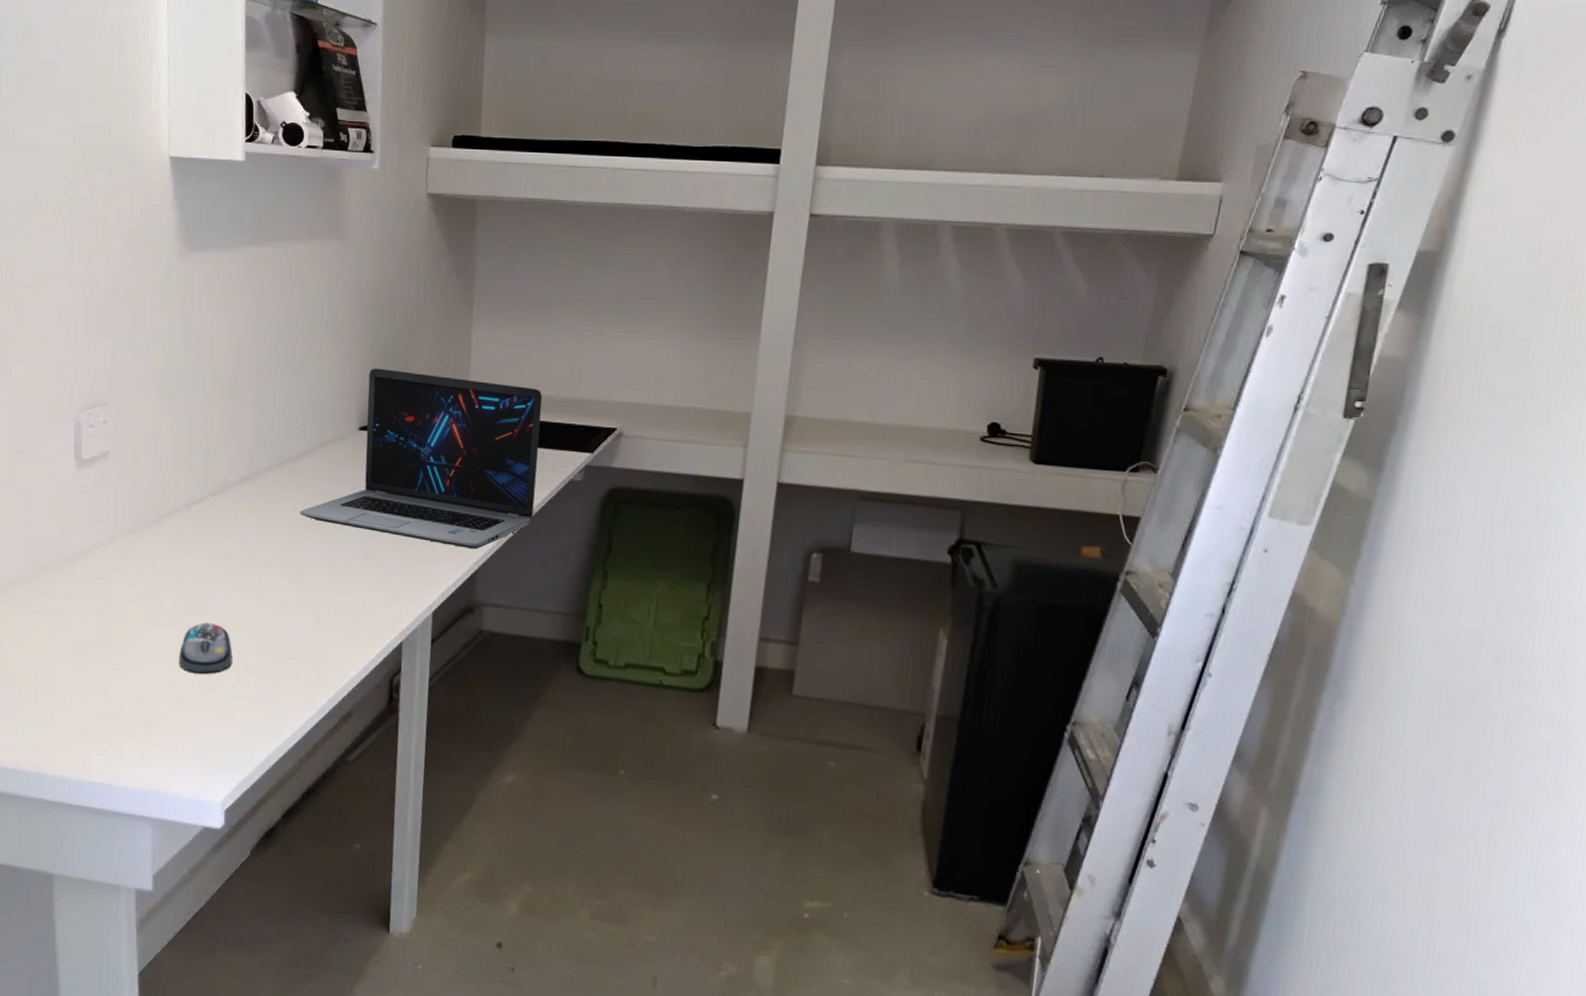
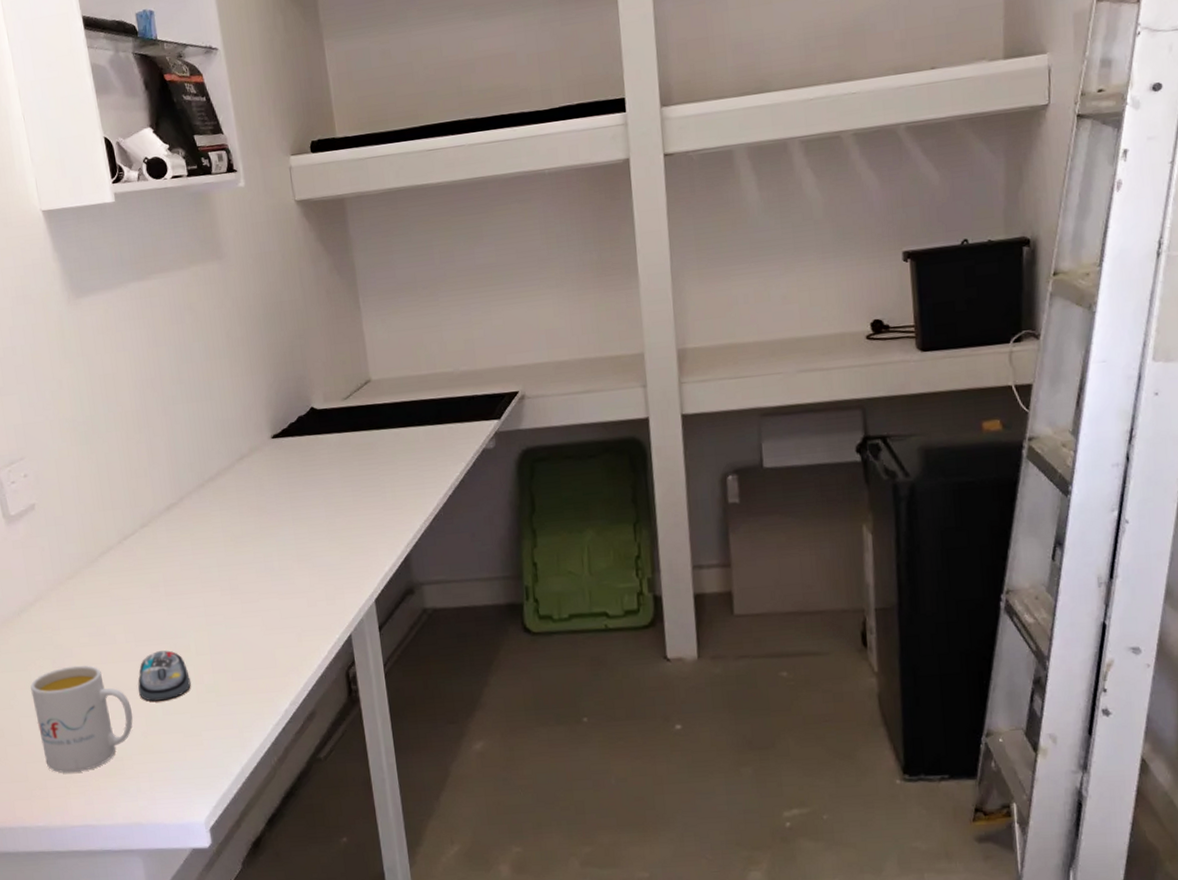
mug: none [71,621,169,729] -> present [30,665,133,773]
laptop: present [299,368,543,549] -> none [229,367,454,533]

